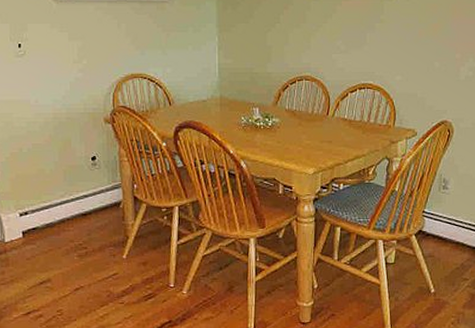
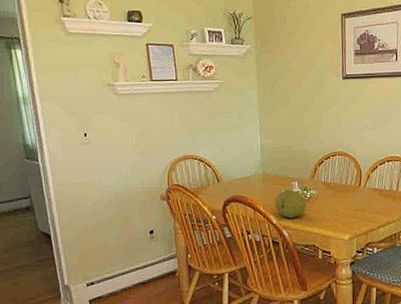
fruit: none [233,116,268,149] -> present [275,189,307,219]

